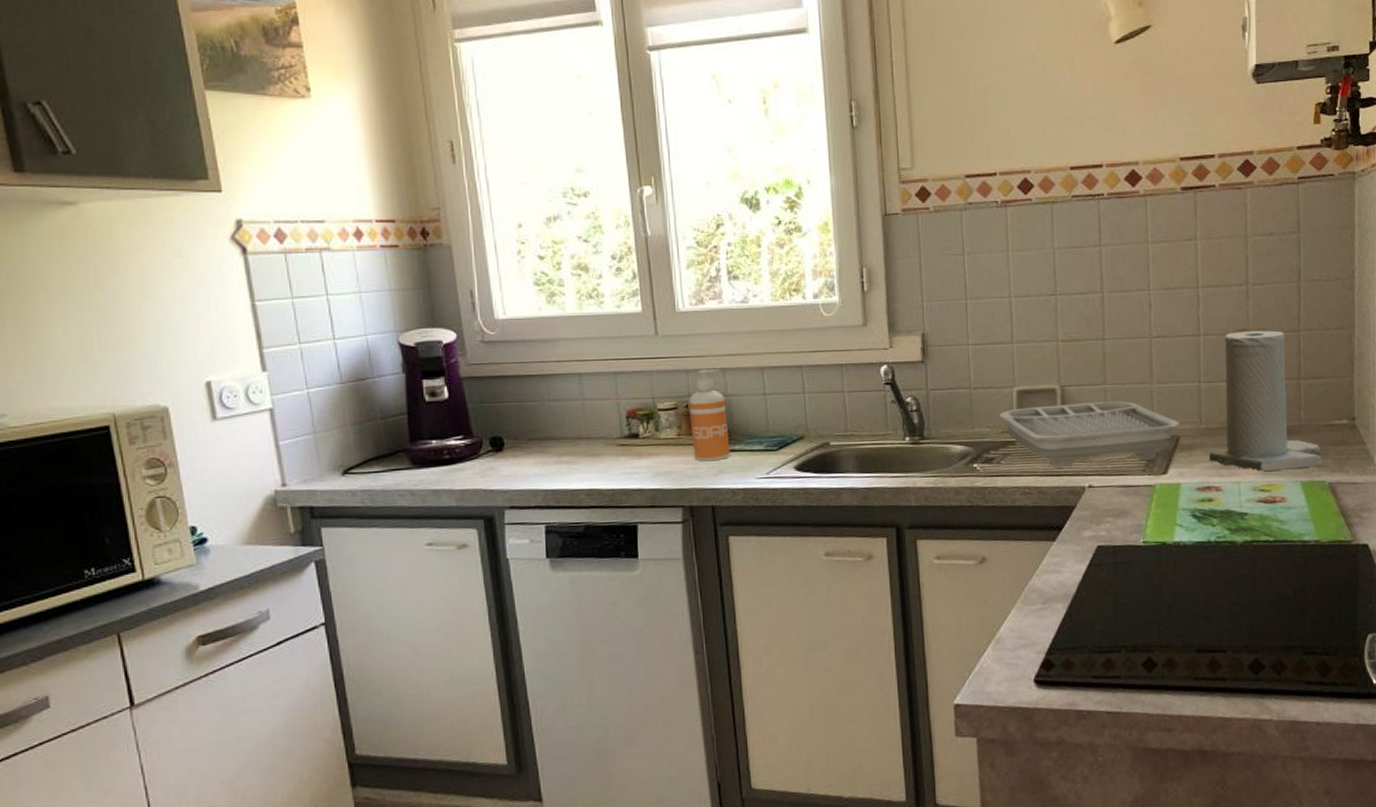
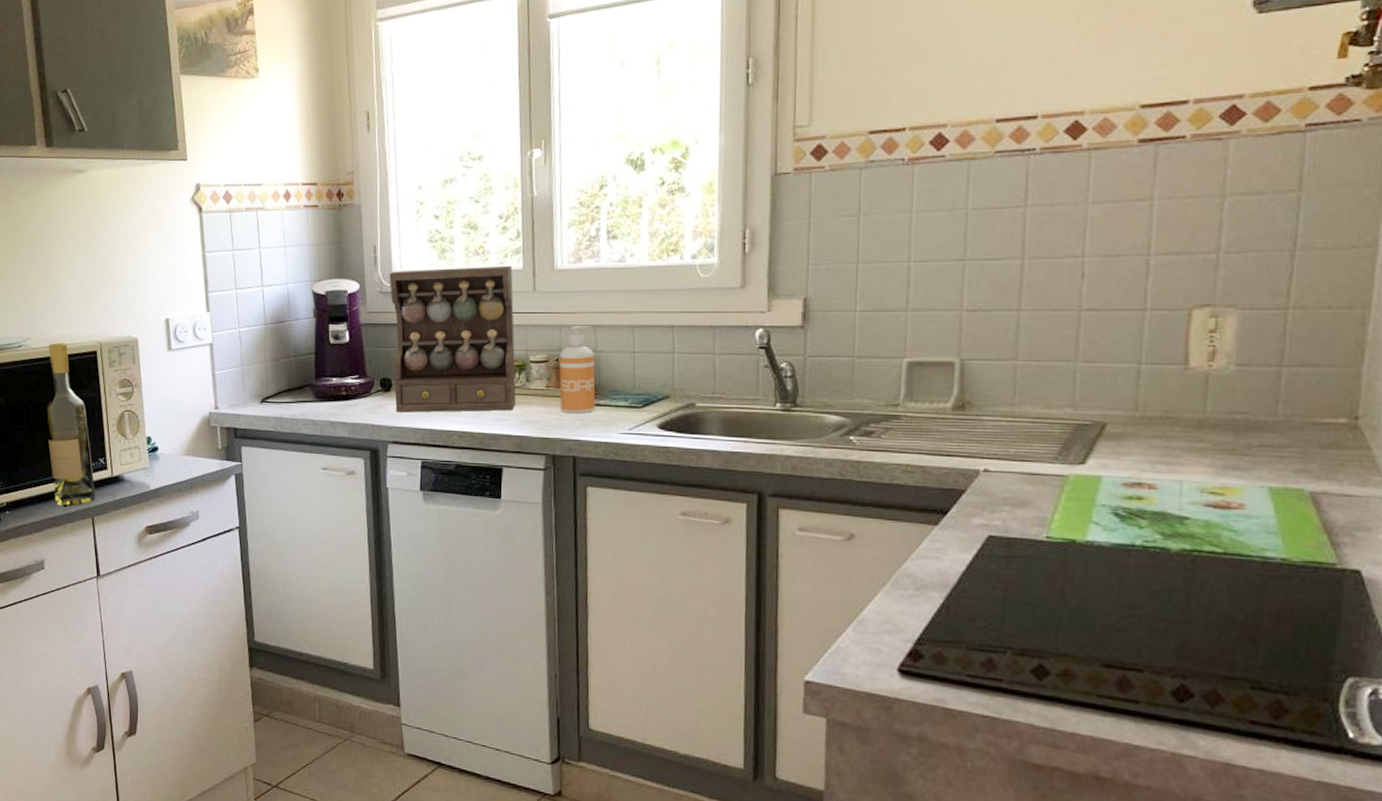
bottle: none [35,417,122,625] -> present [44,342,96,507]
spice rack: none [491,308,647,474] -> present [389,265,516,413]
dish rack: present [999,401,1180,468] -> none [884,378,1109,448]
paper towel: present [1208,330,1322,472] -> none [1142,307,1304,472]

